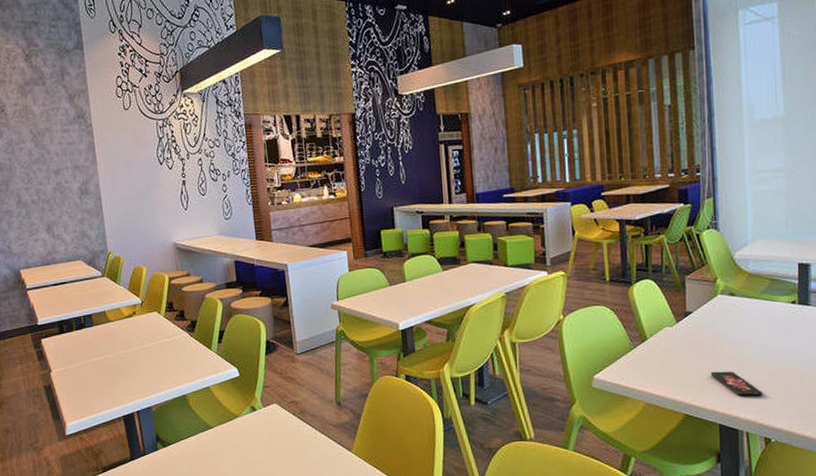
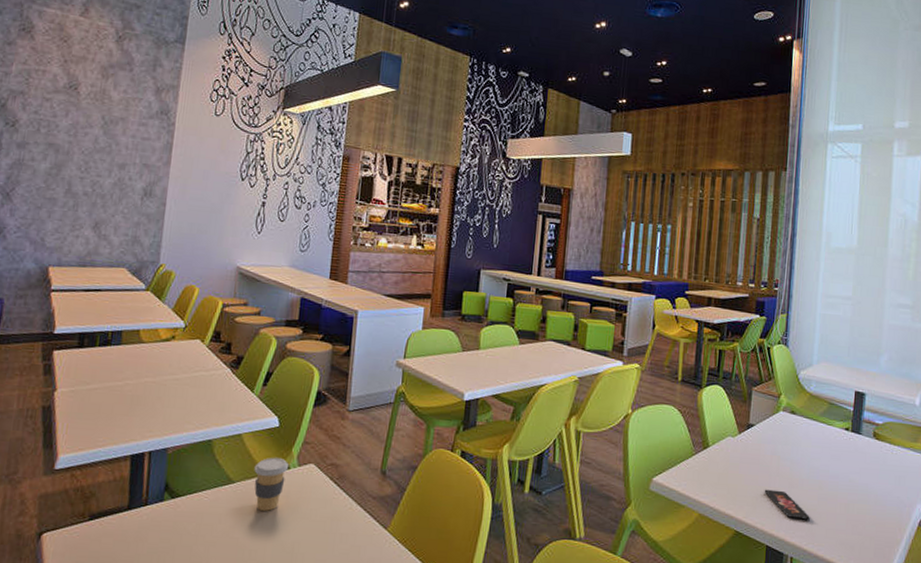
coffee cup: none [226,402,256,448] -> present [254,457,289,511]

